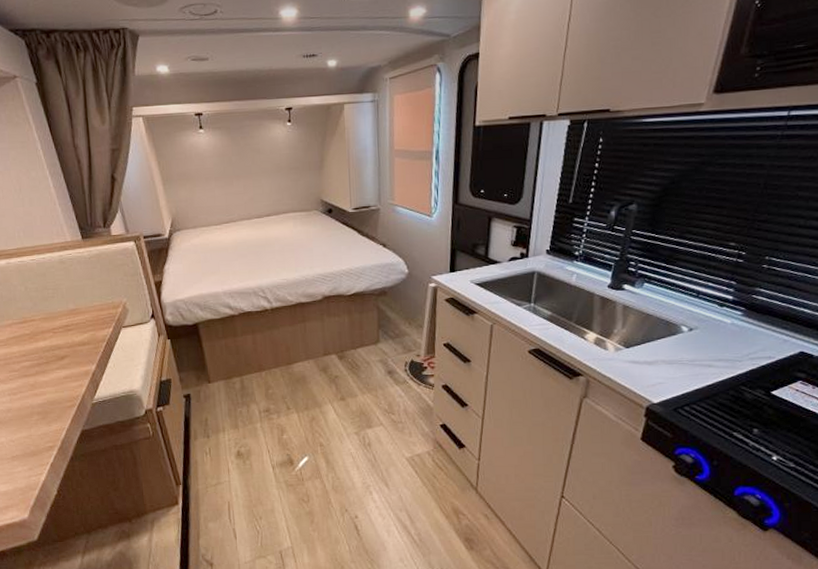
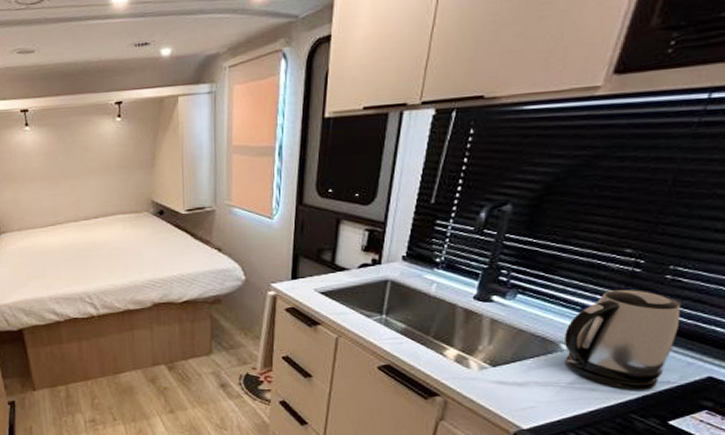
kettle: none [684,277,776,365] -> present [564,290,681,390]

